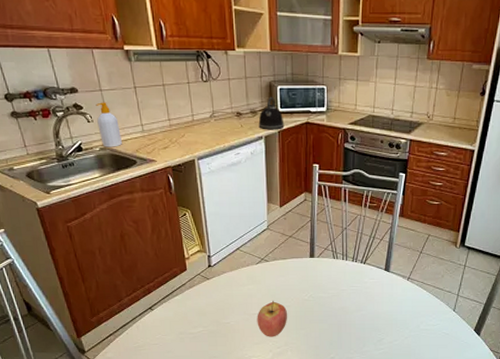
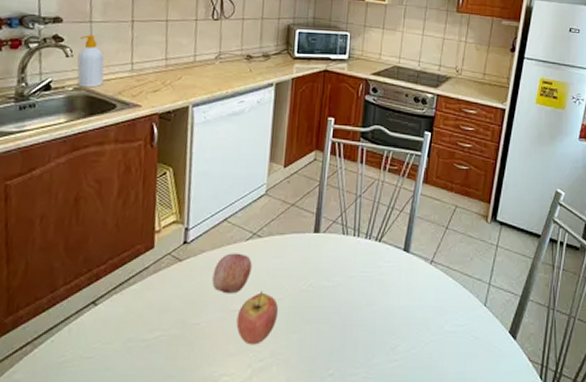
fruit: none [234,273,264,302] -> present [212,253,252,294]
kettle: present [258,96,285,130] -> none [270,40,300,77]

